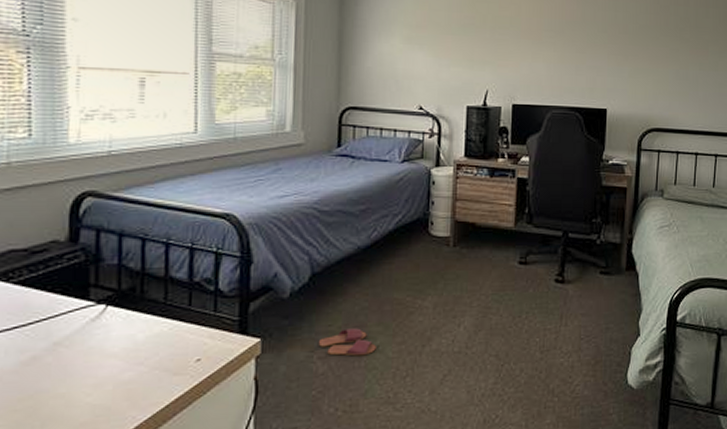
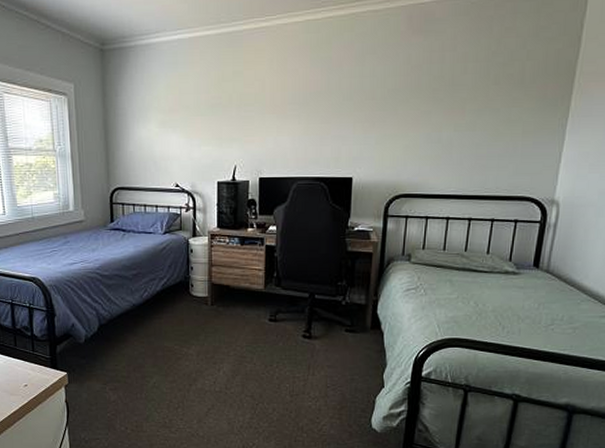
slippers: present [318,328,376,356] -> none [108,368,153,390]

